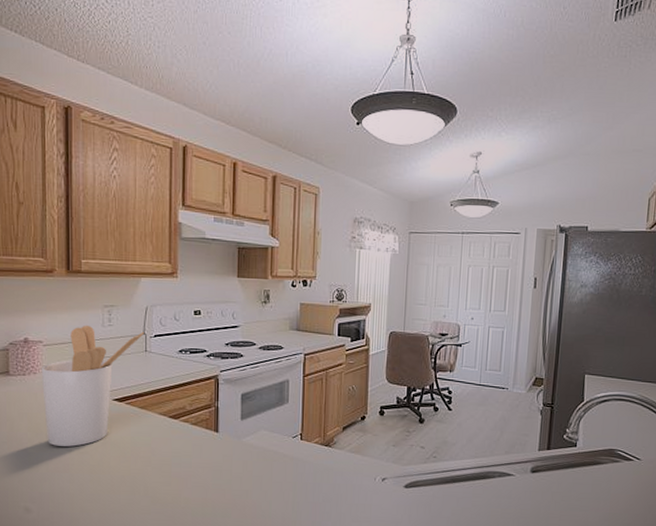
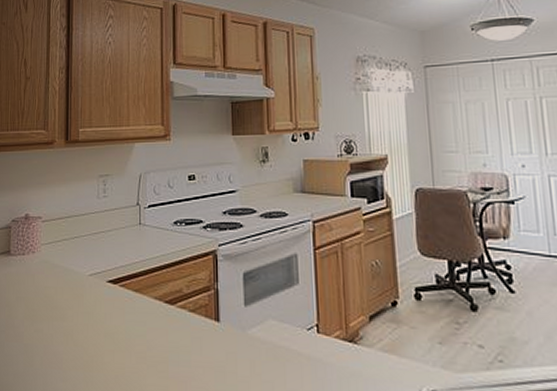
utensil holder: present [41,325,144,447] -> none [39,197,138,337]

